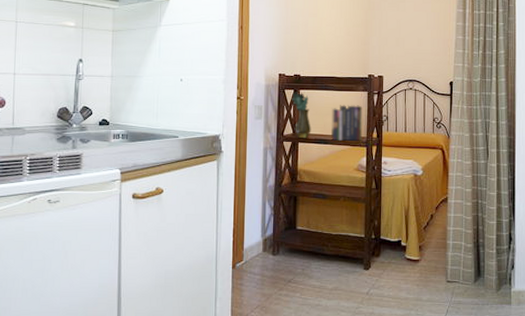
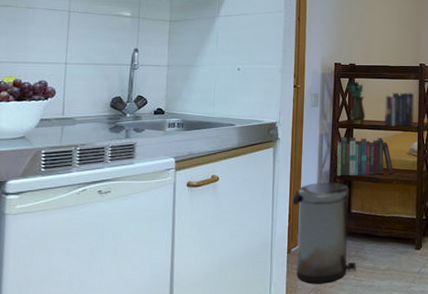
pedal bin: none [237,197,302,301] -> present [292,182,356,284]
books: none [282,150,341,192] -> present [337,136,394,177]

